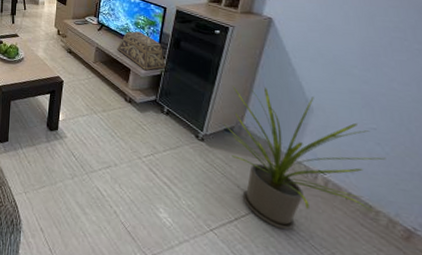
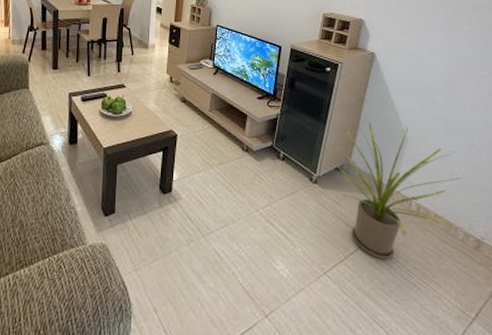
decorative box: present [116,31,166,71] -> none [233,73,282,116]

